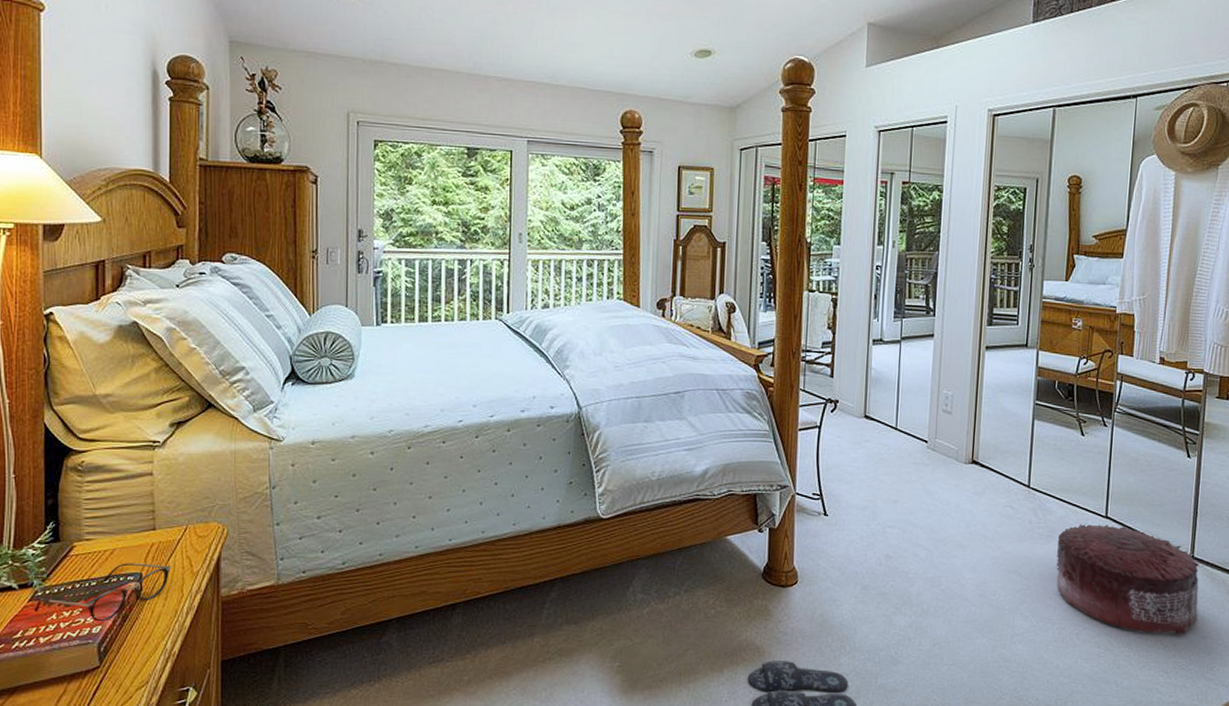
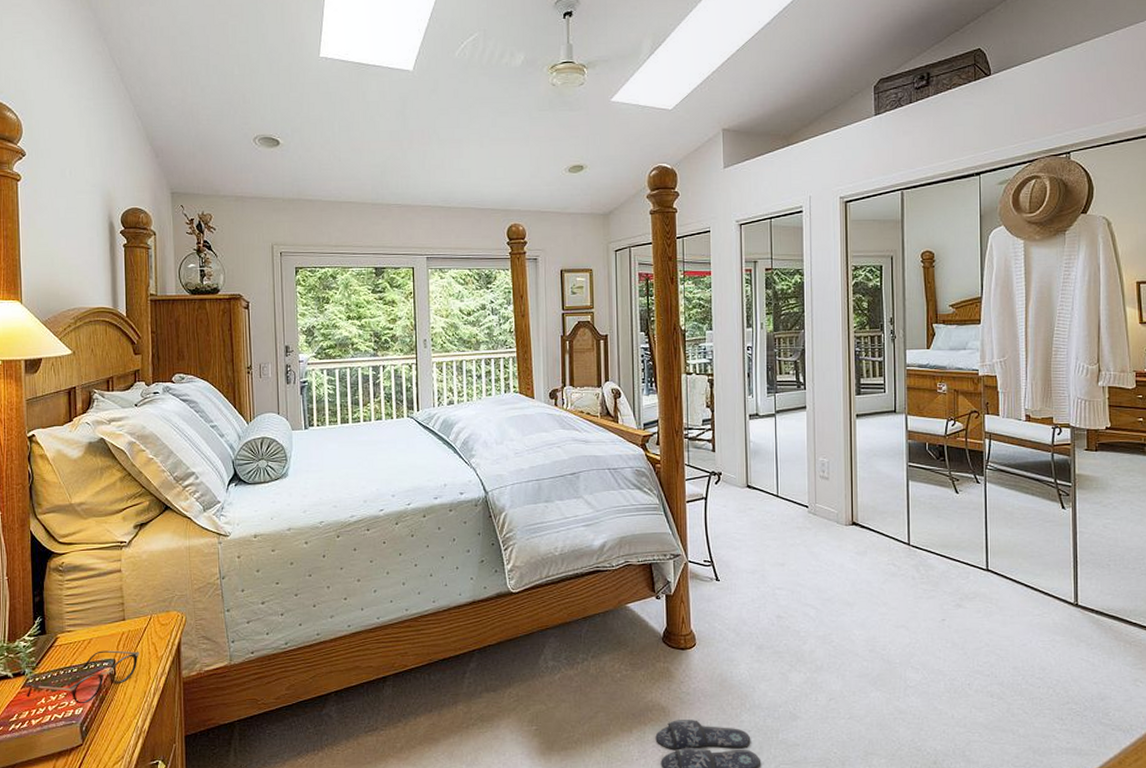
pouf: present [1056,524,1199,634] -> none [941,577,1088,681]

